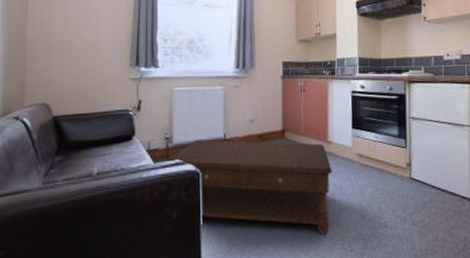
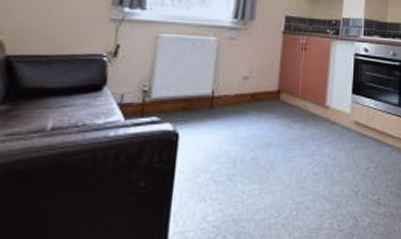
coffee table: present [161,139,332,235] -> none [134,95,328,212]

